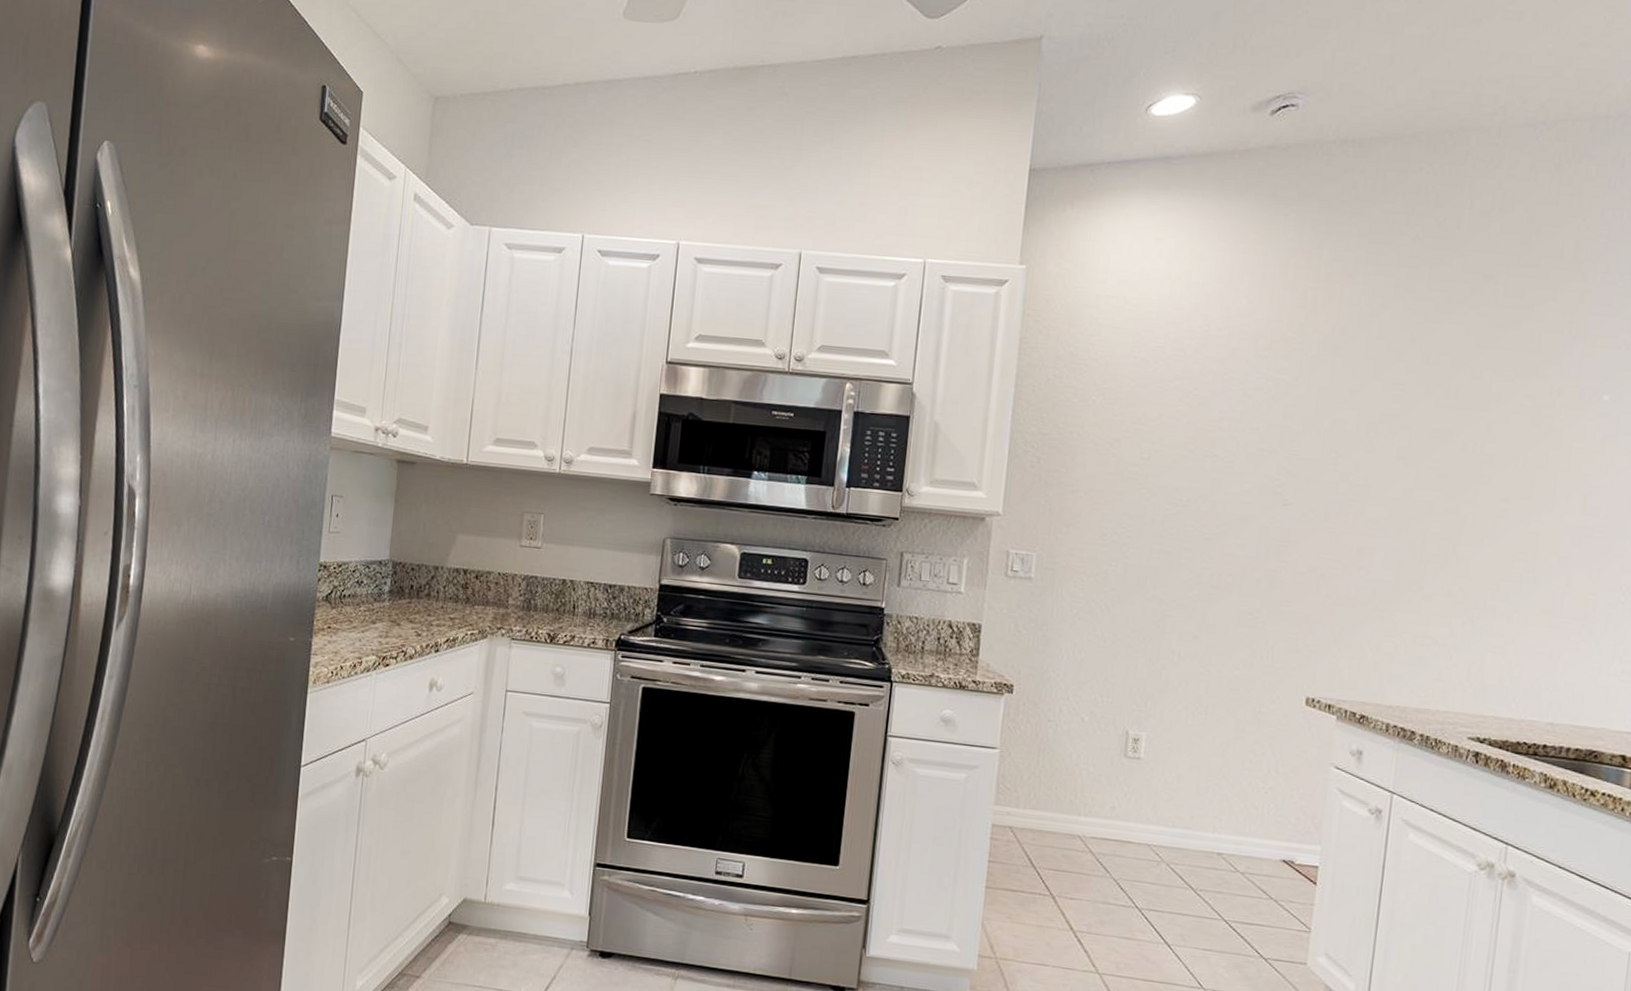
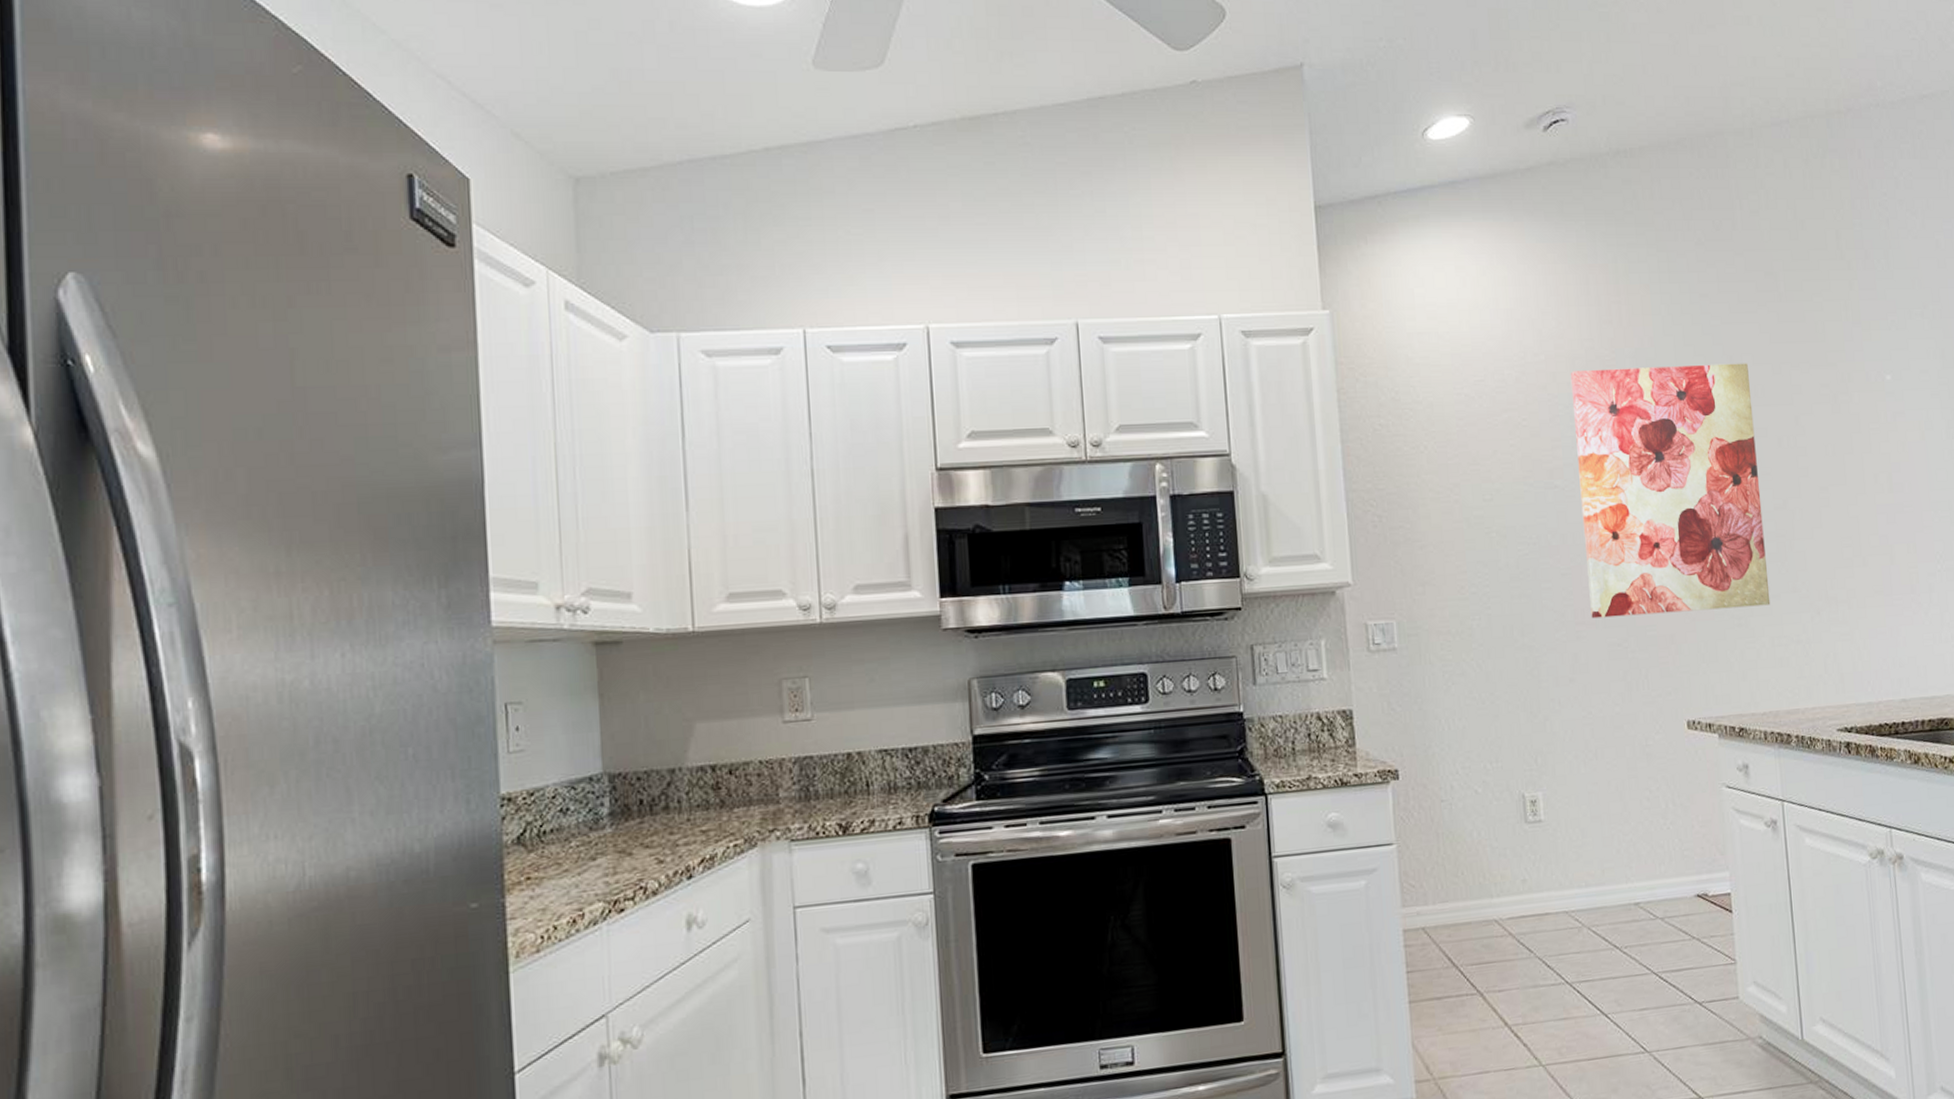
wall art: none [1227,349,1445,604] -> present [1570,363,1771,619]

